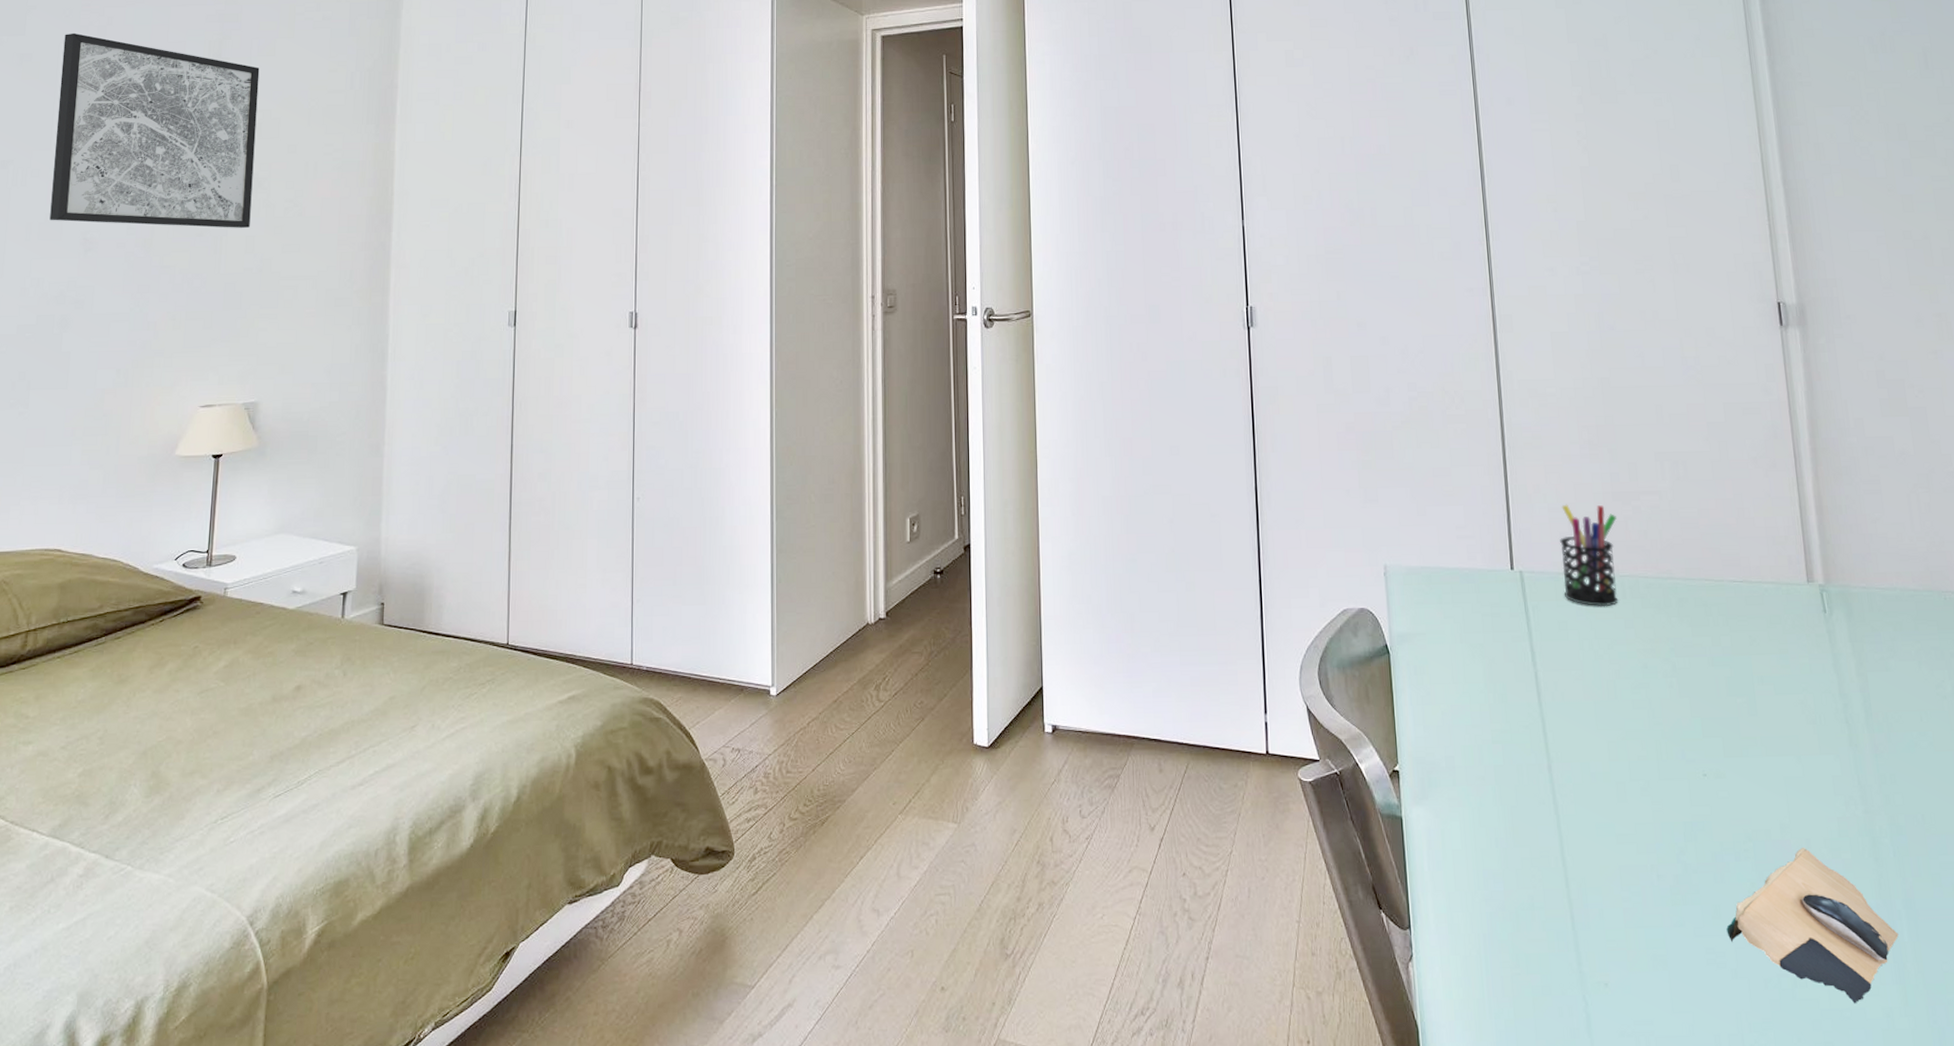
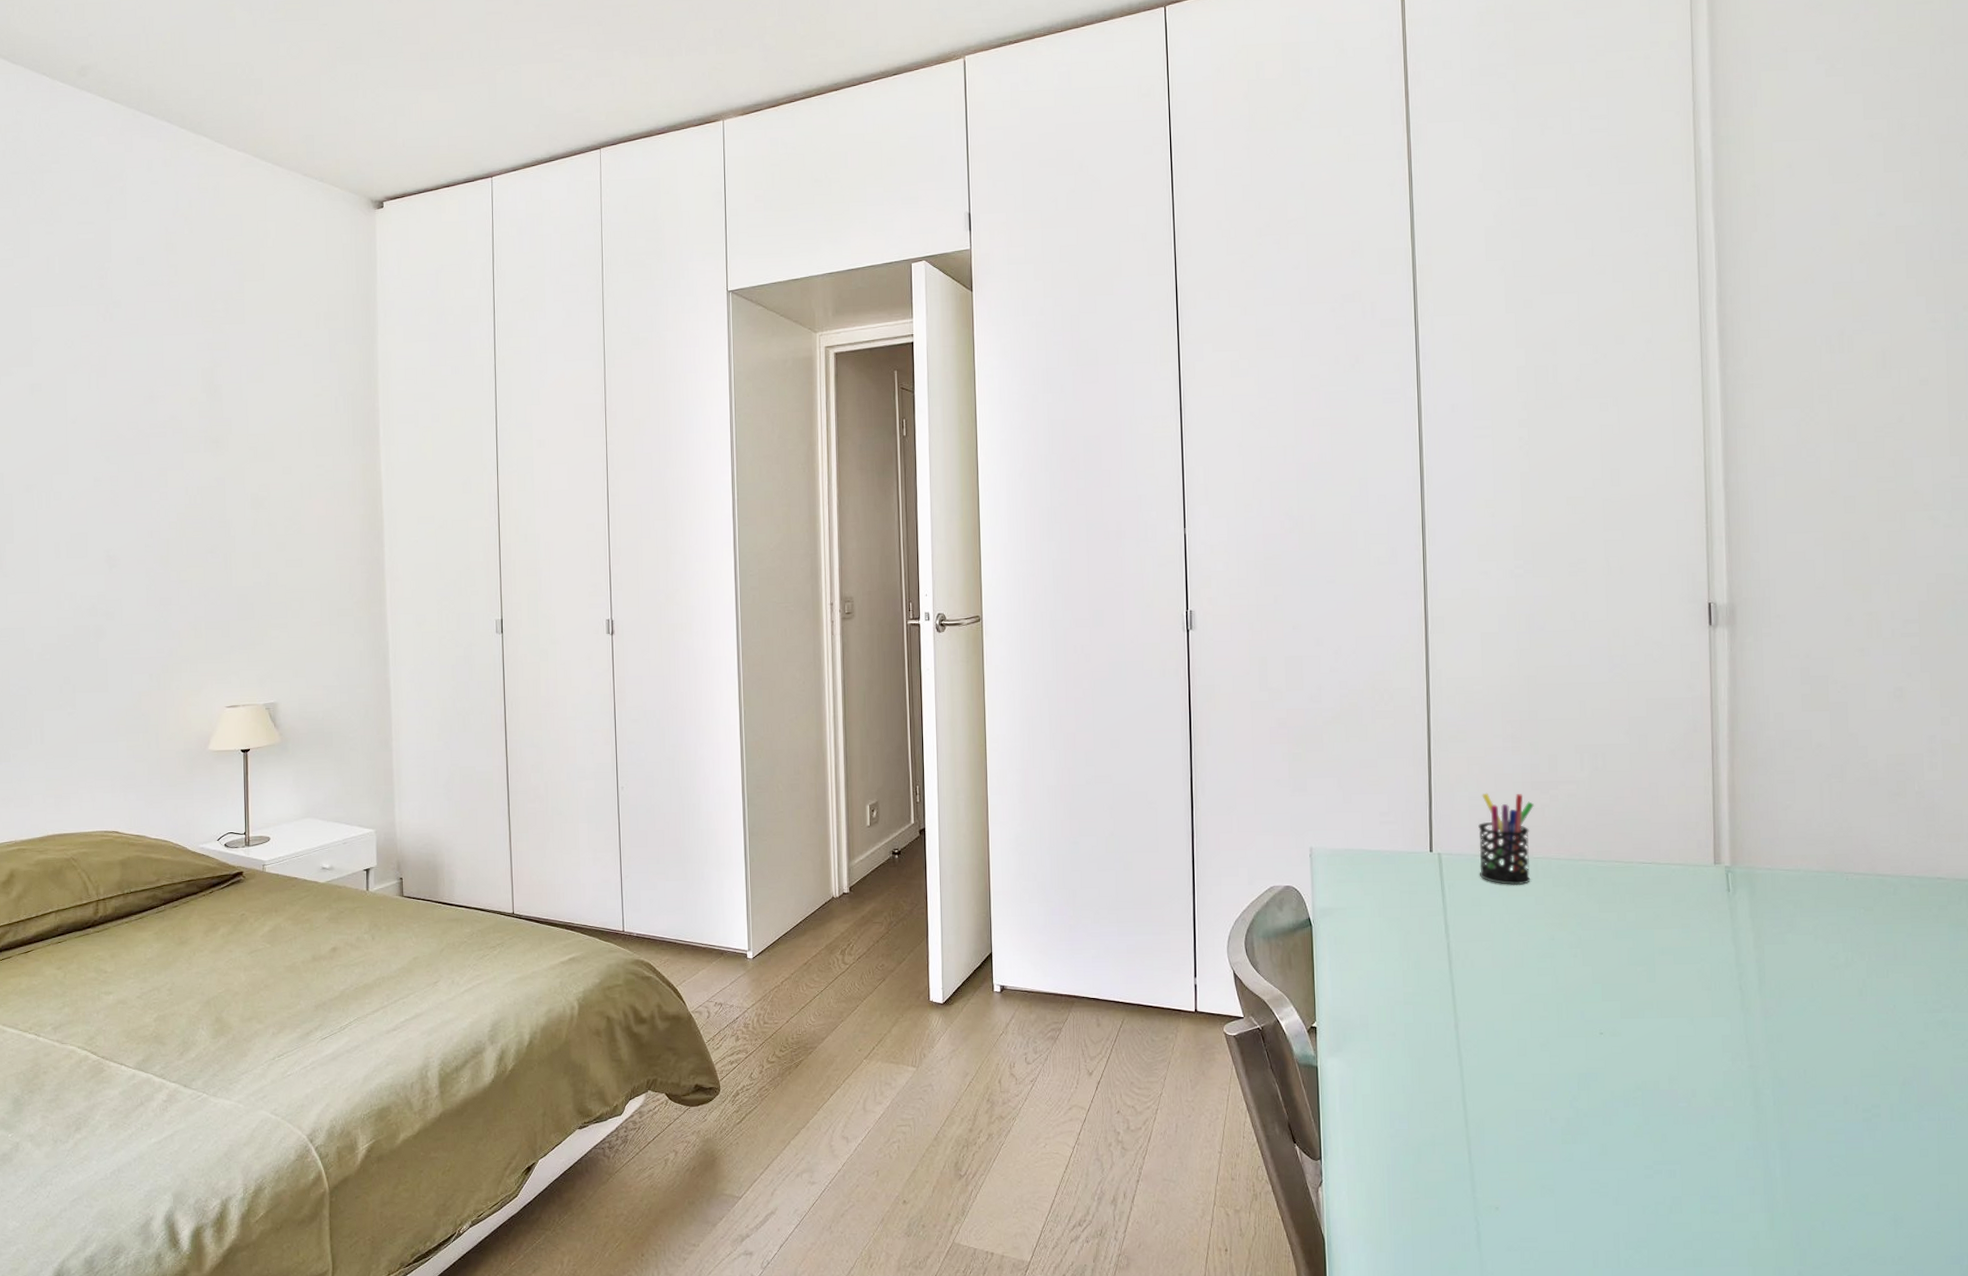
wall art: present [50,32,260,228] -> none [69,363,255,545]
computer mouse: present [1726,847,1899,1004] -> none [1611,1096,1771,1228]

